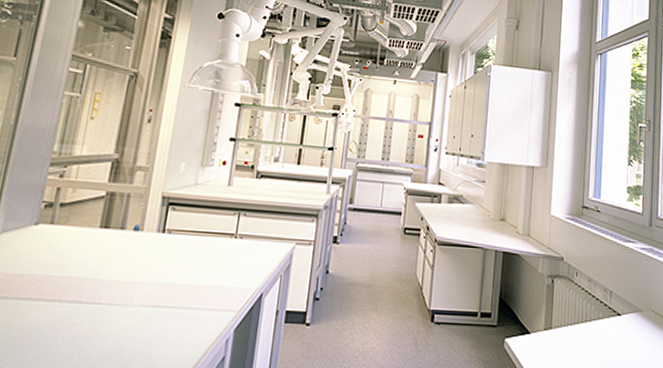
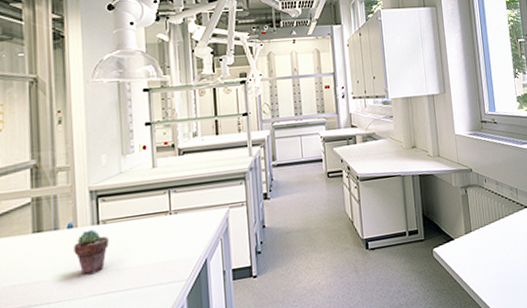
potted succulent: none [134,236,171,284] -> present [74,229,109,275]

